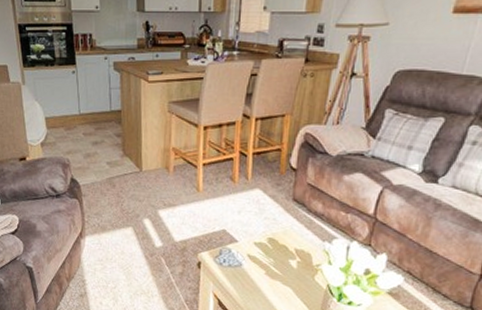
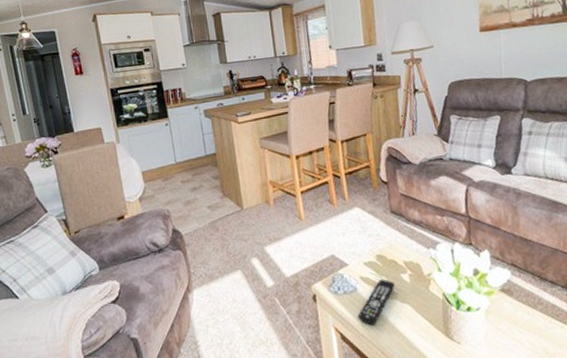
remote control: none [237,261,281,299] -> present [357,279,395,326]

